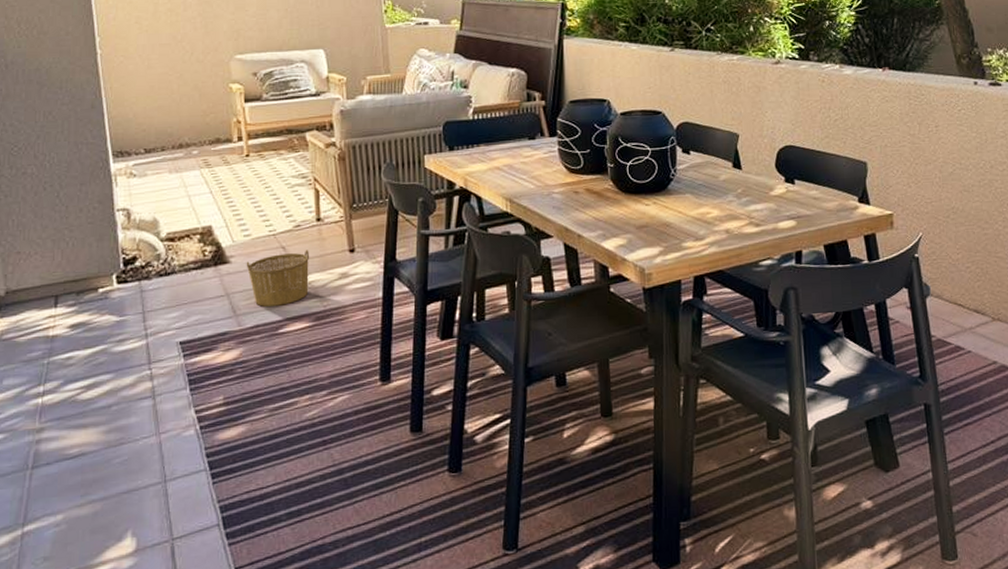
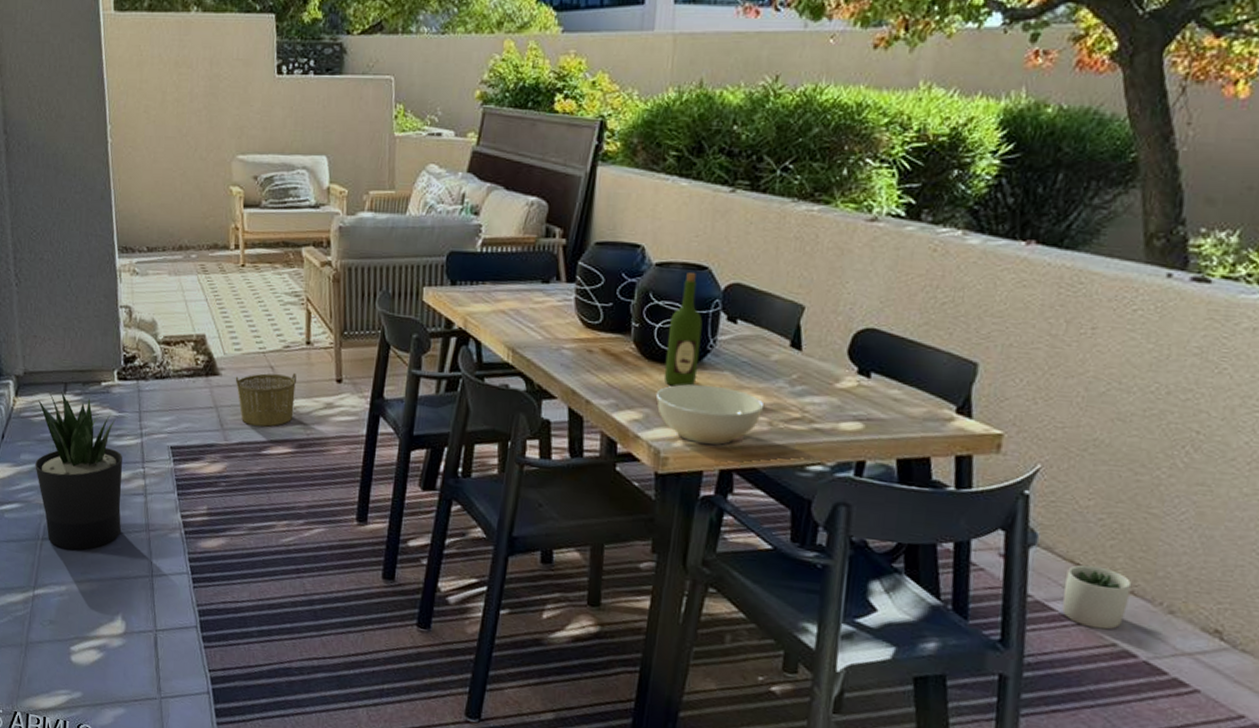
planter: none [21,303,128,473] -> present [35,387,122,550]
bowl: none [634,207,721,257] -> present [655,384,765,445]
wine bottle: none [638,118,666,213] -> present [663,273,703,387]
planter: none [954,303,997,353] -> present [1062,565,1132,630]

